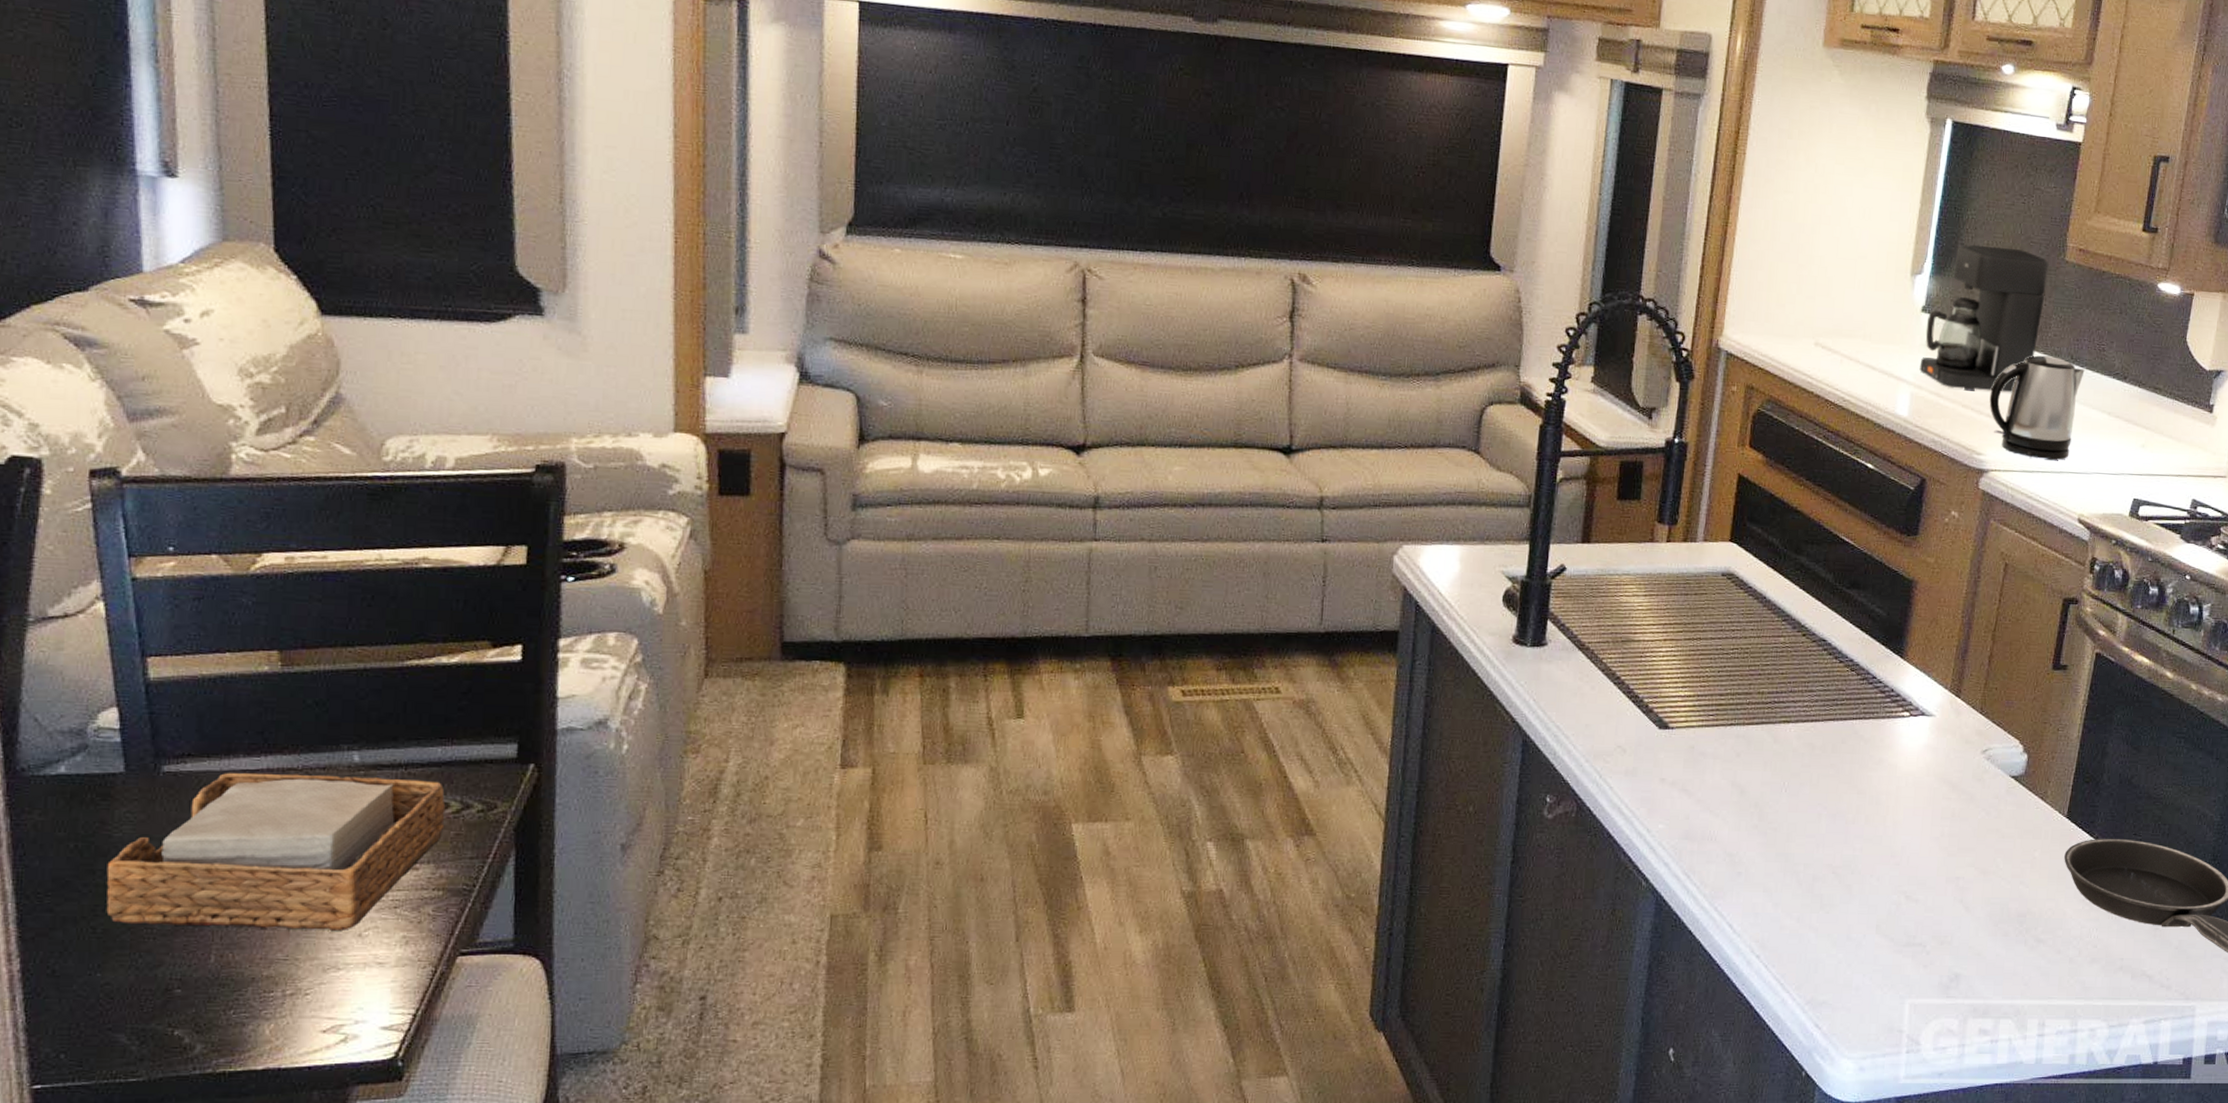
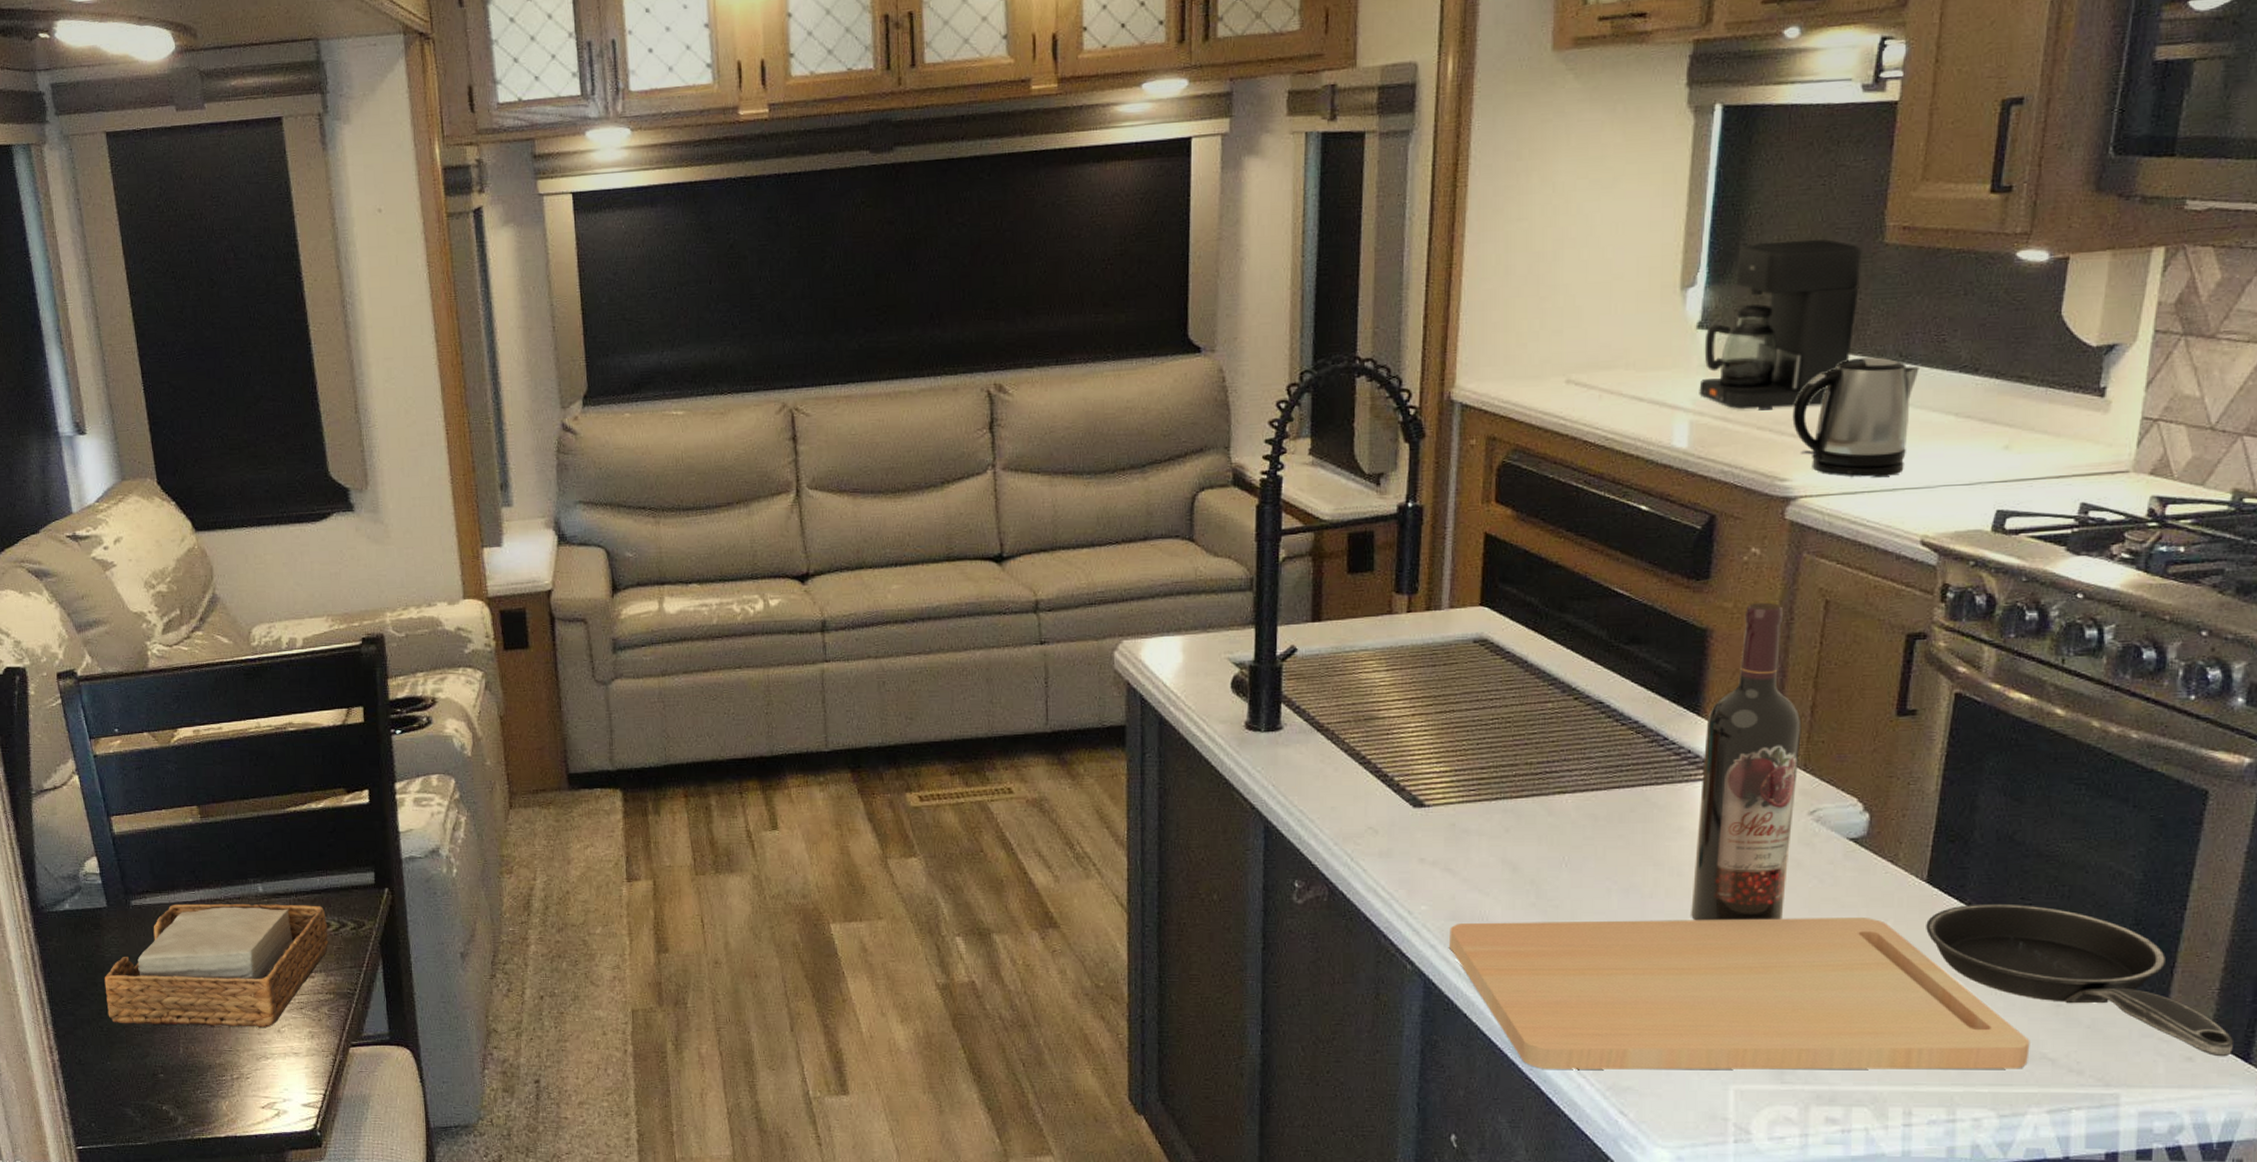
cutting board: none [1681,842,2135,985] -> present [1450,918,2030,1070]
wine bottle: none [1884,560,1981,847] -> present [1691,602,1802,921]

